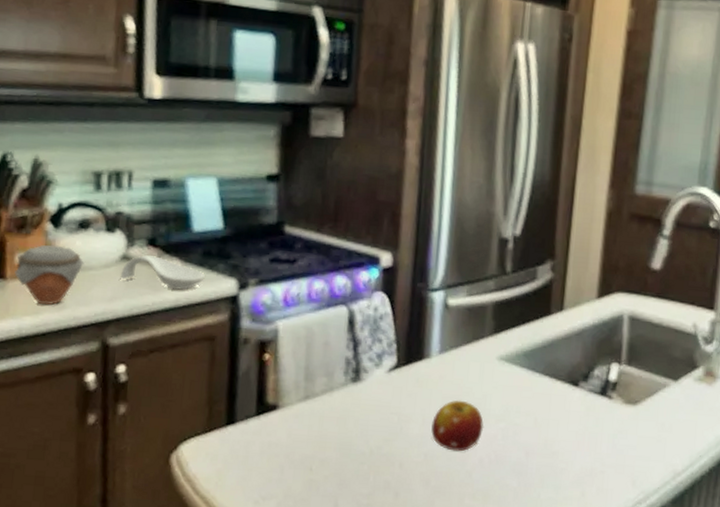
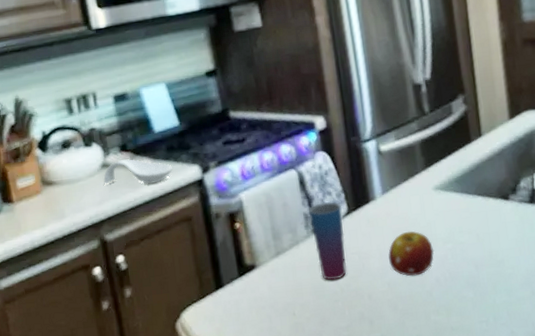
jar: present [14,244,84,305] -> none [19,165,73,218]
cup: none [351,348,392,440] -> present [309,201,347,281]

